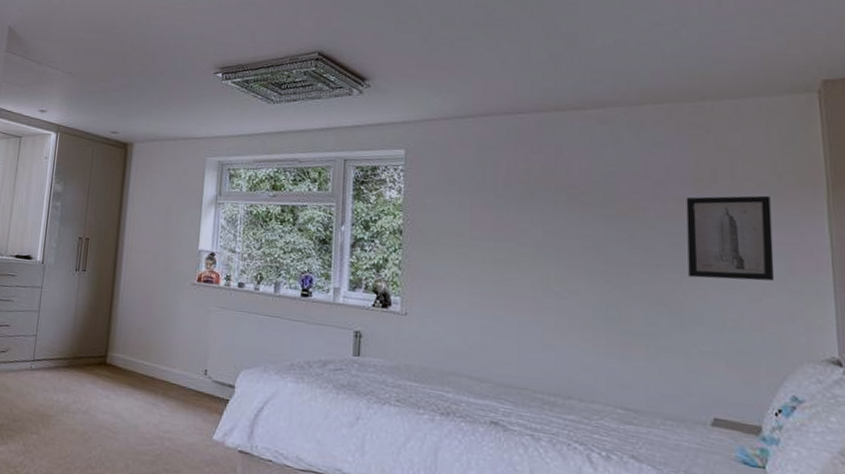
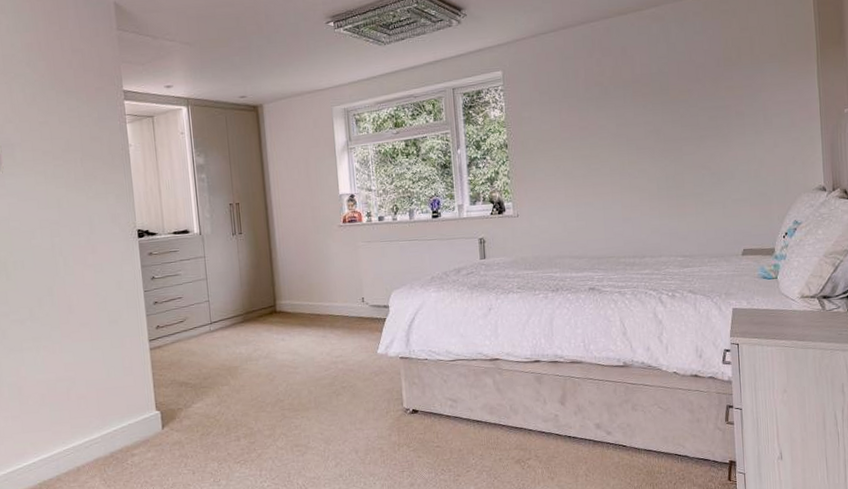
wall art: present [686,195,775,281] -> none [719,64,782,142]

